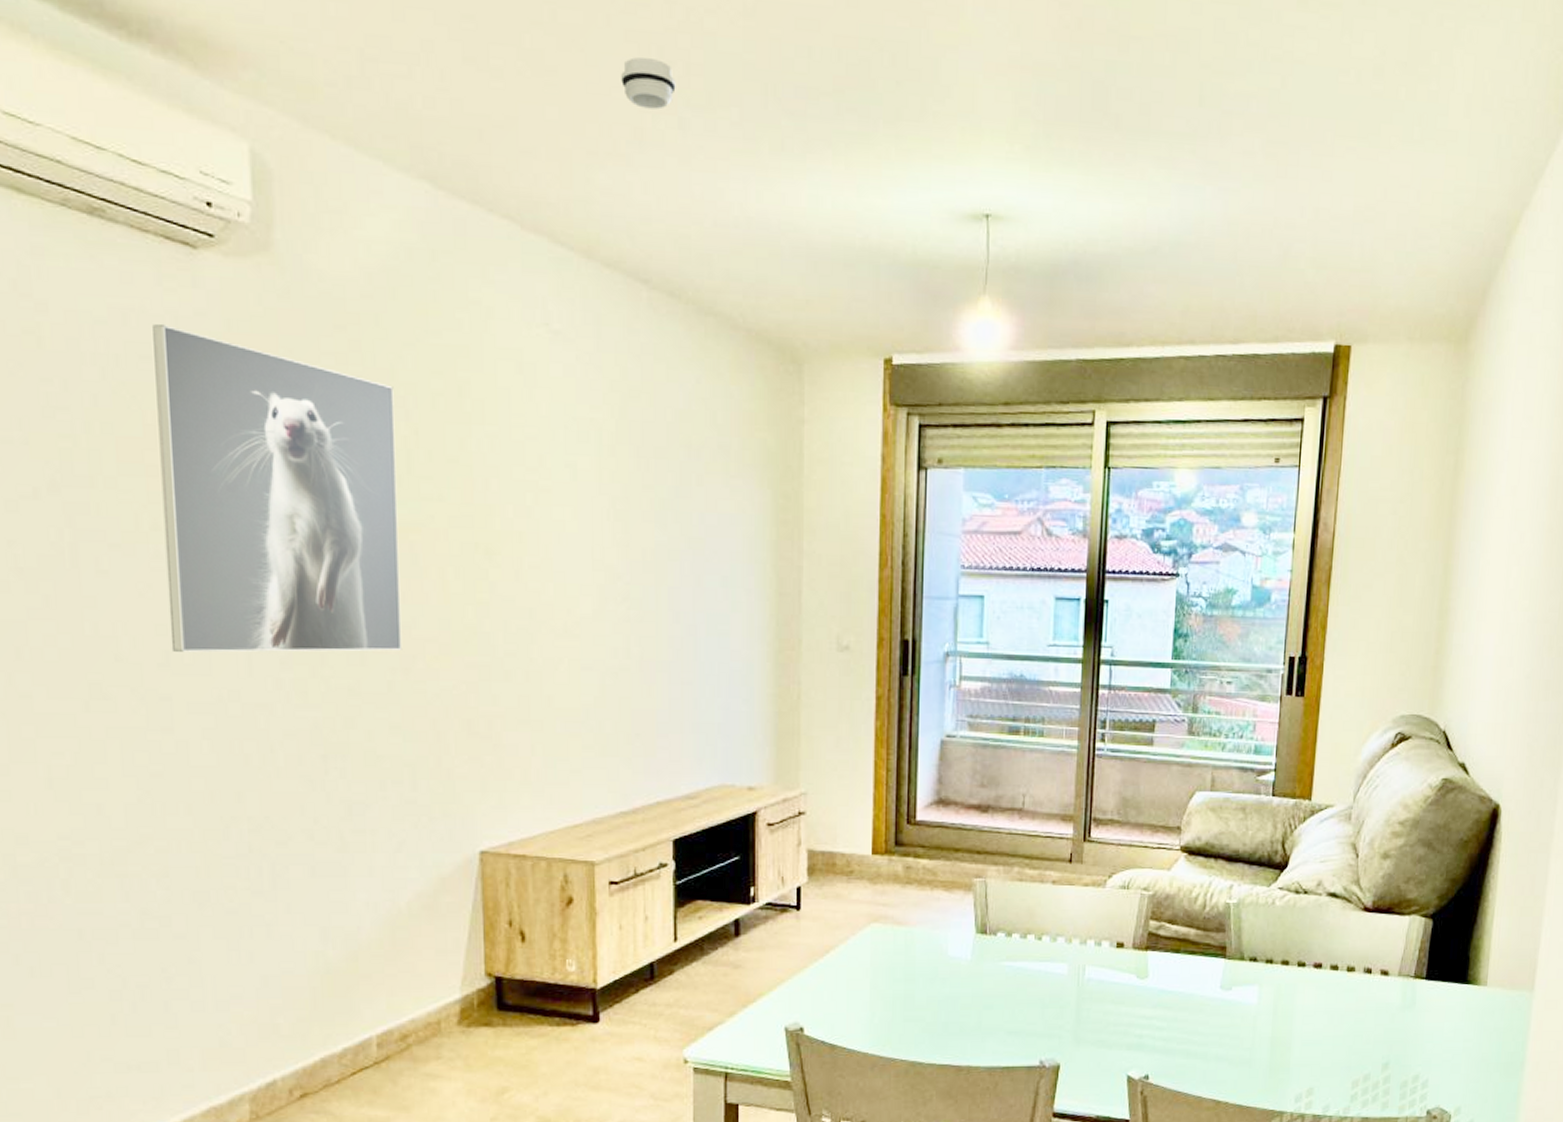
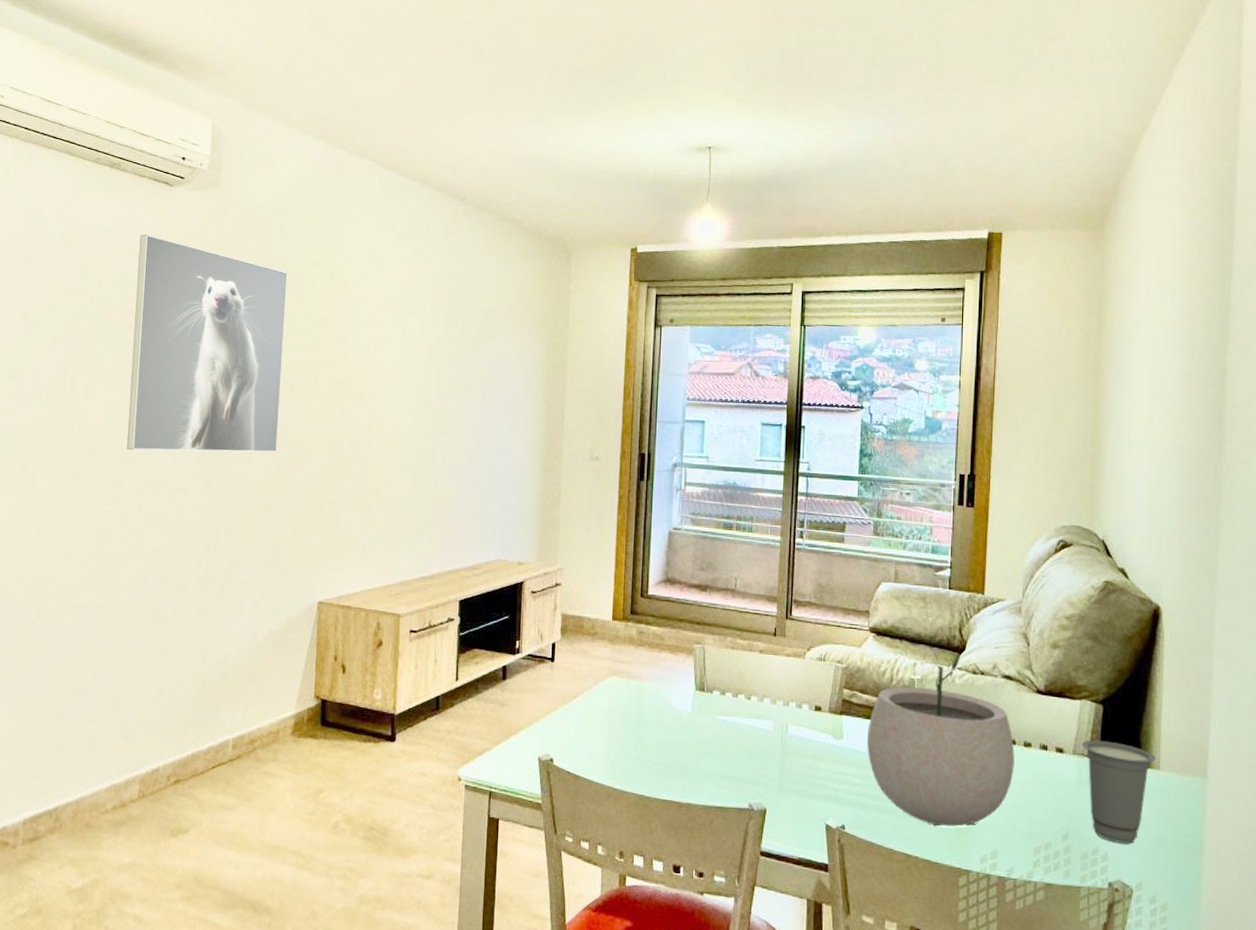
smoke detector: present [621,57,676,110] -> none [454,55,490,88]
plant pot: none [1175,868,1337,1066] -> present [867,650,1015,827]
cup: none [1409,958,1485,1068] -> present [1082,740,1157,844]

